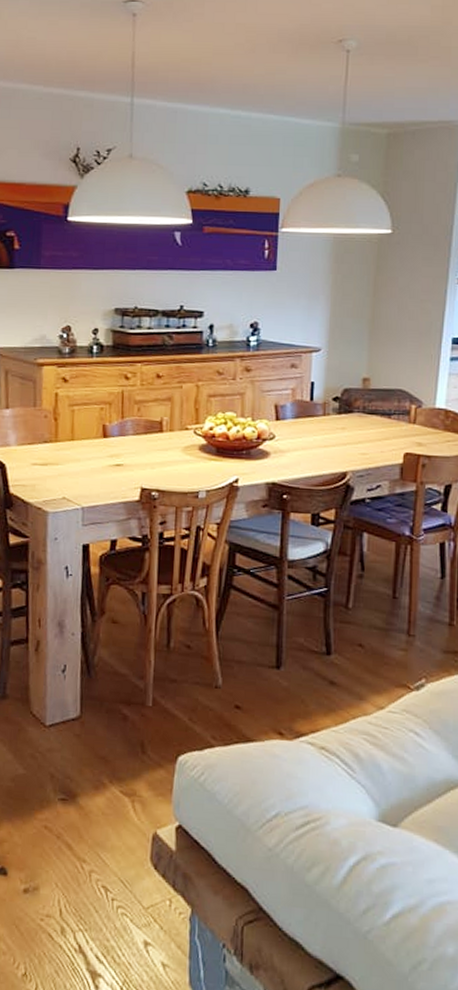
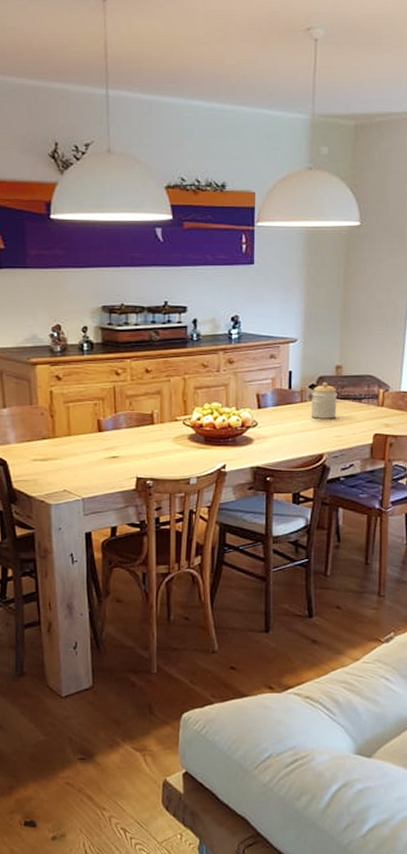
jar: none [333,394,364,435] -> present [310,381,337,419]

